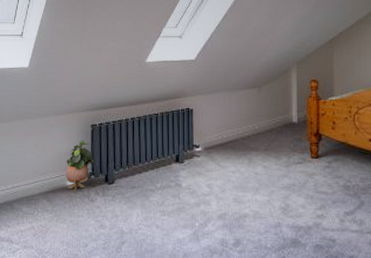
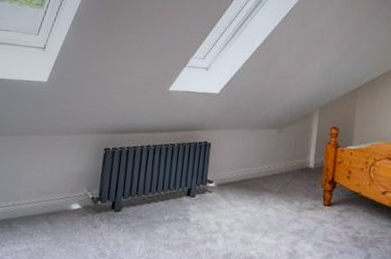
potted plant: present [65,140,94,192] -> none [71,163,103,216]

